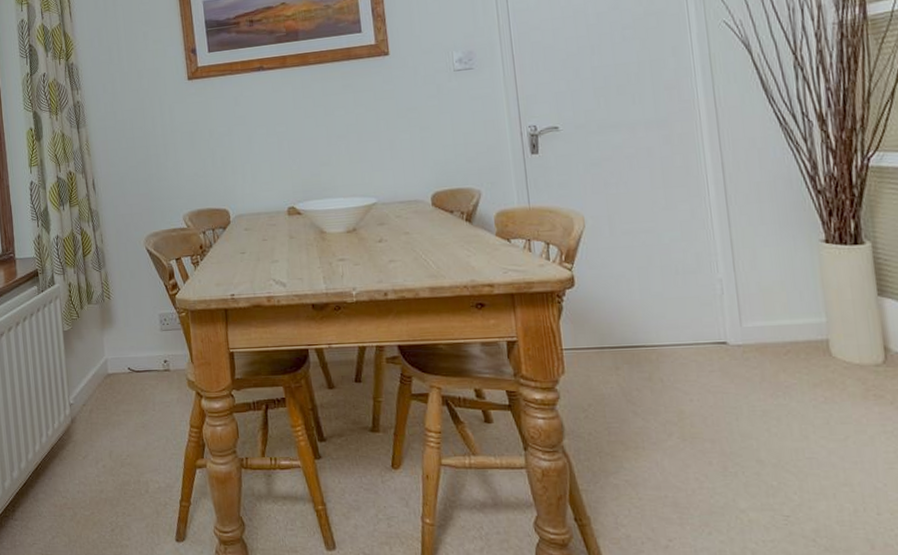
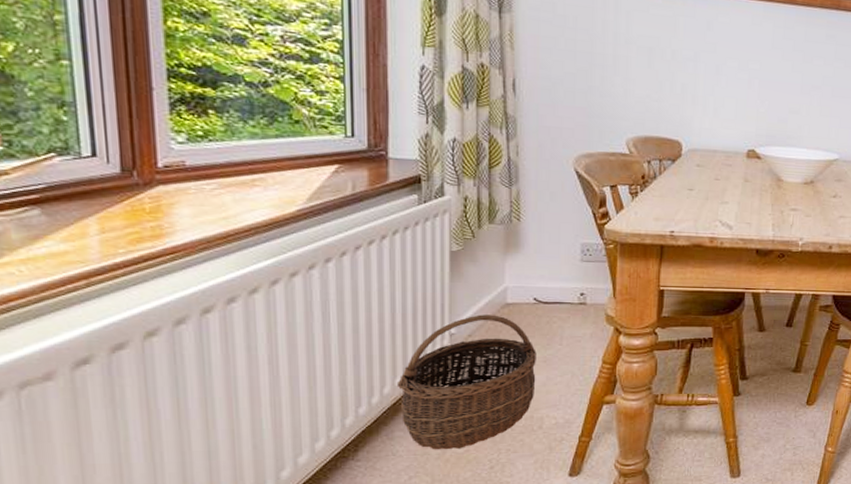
wicker basket: none [37,385,139,512] -> present [398,314,537,450]

